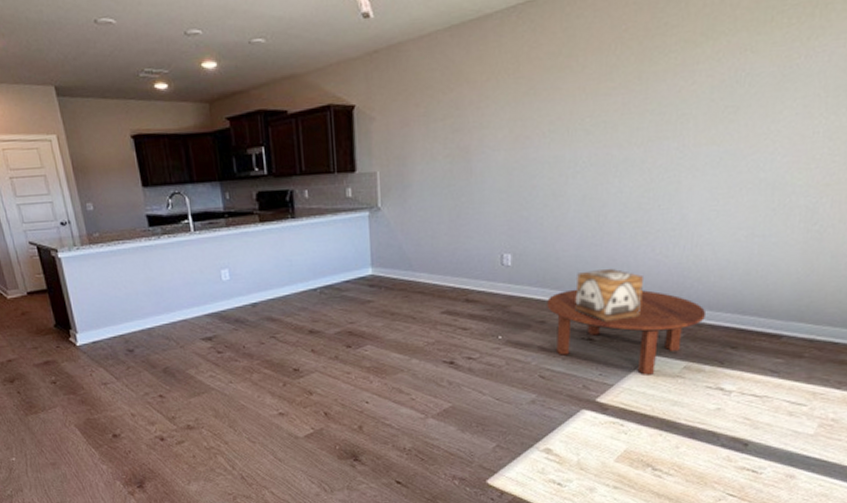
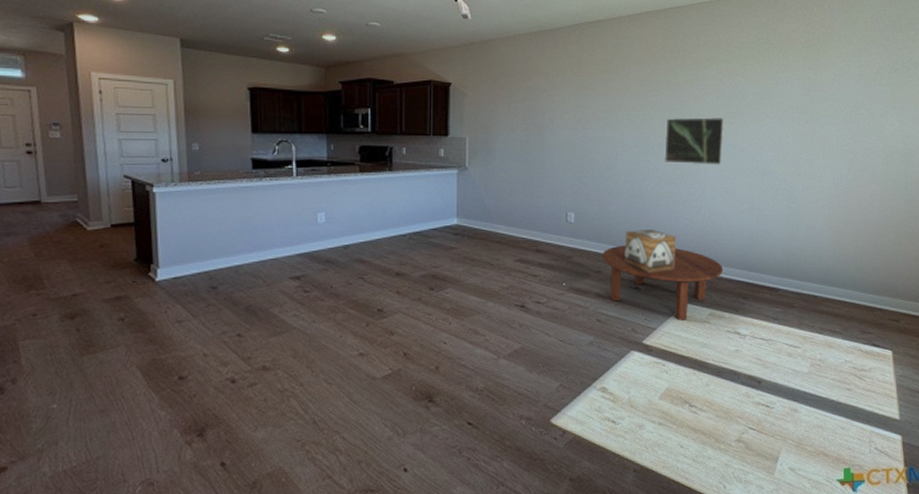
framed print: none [632,115,722,183] -> present [664,117,725,165]

